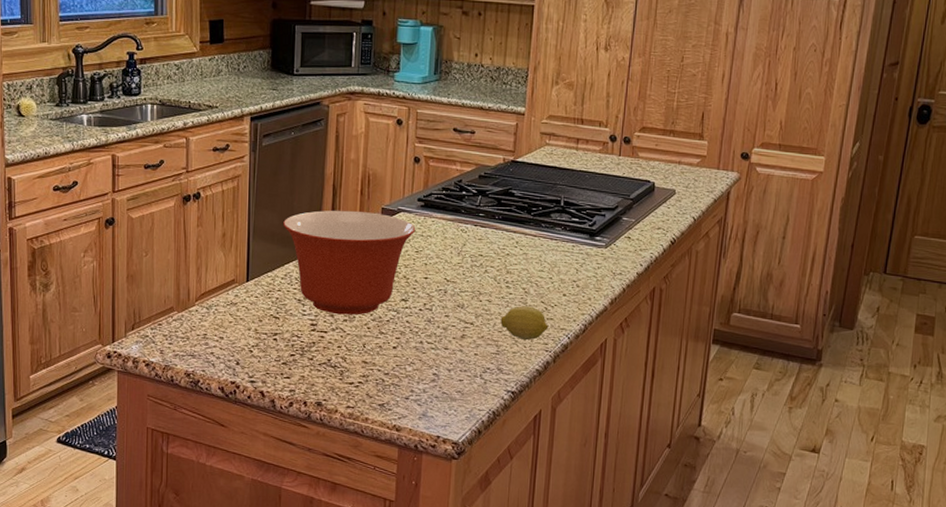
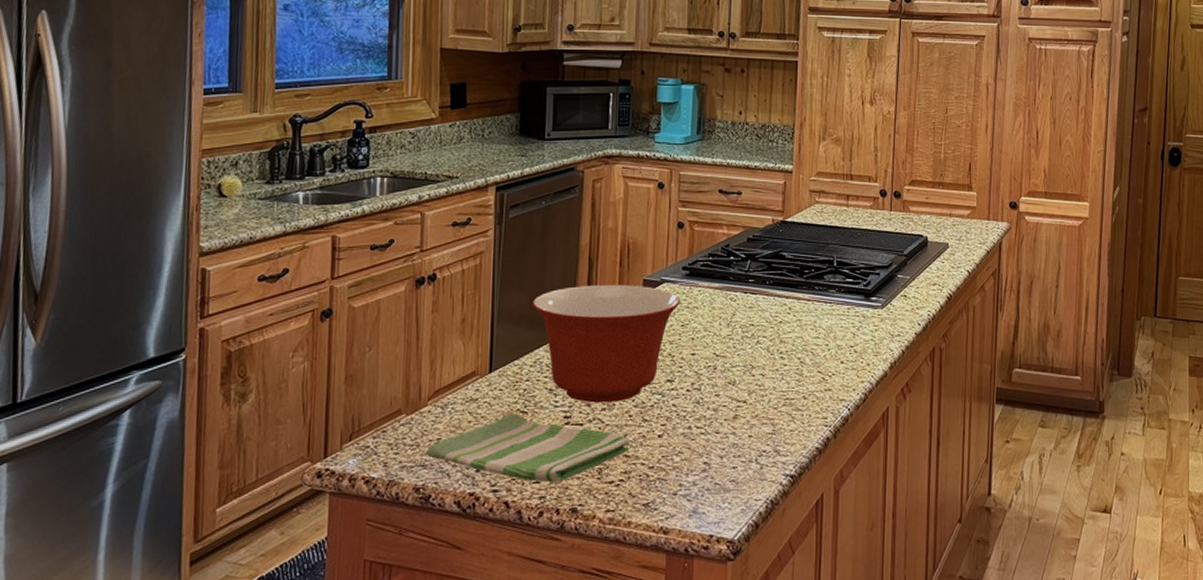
dish towel: none [195,318,368,379] -> present [426,413,630,483]
fruit: present [500,306,549,340] -> none [776,377,827,415]

